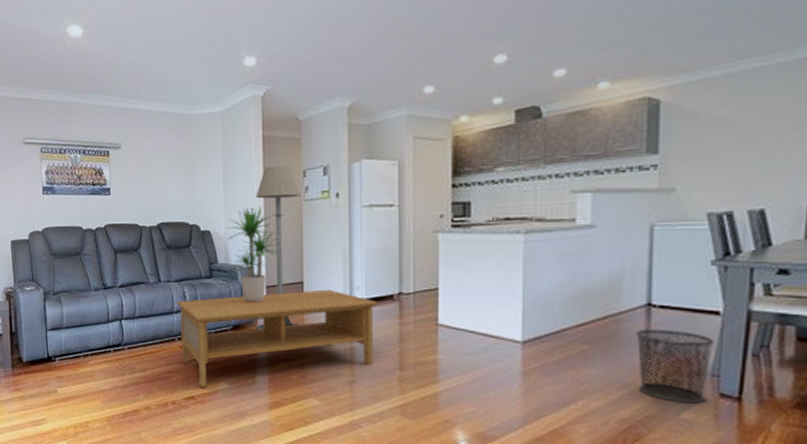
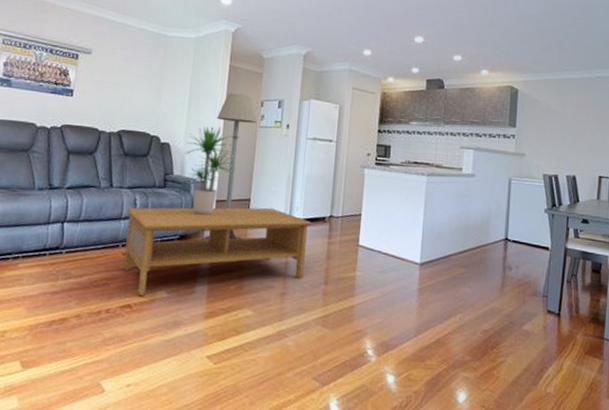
waste bin: present [635,329,715,404] -> none [497,258,546,318]

